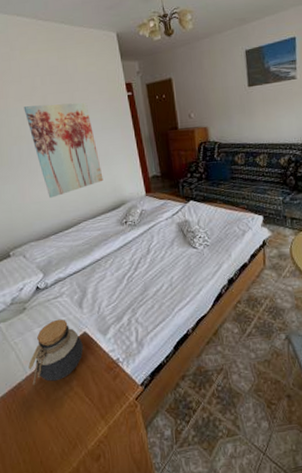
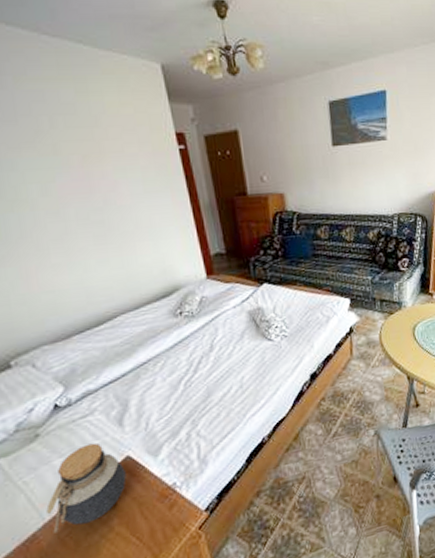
wall art: present [23,102,103,198] -> none [23,155,148,285]

